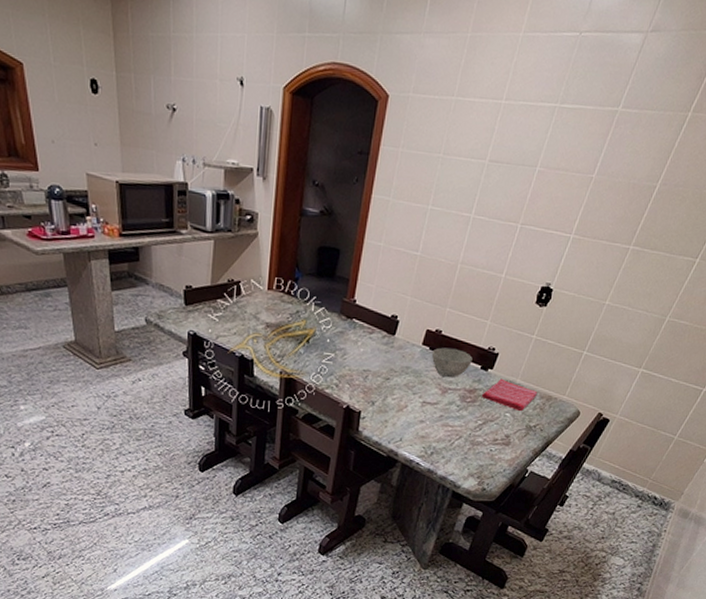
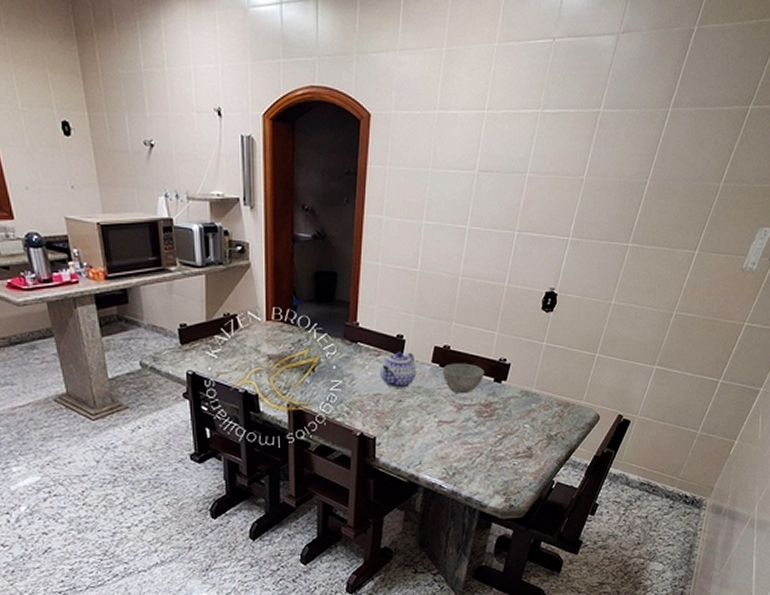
teapot: none [372,330,408,367] -> present [381,351,417,388]
dish towel: present [481,378,538,411] -> none [498,389,555,421]

